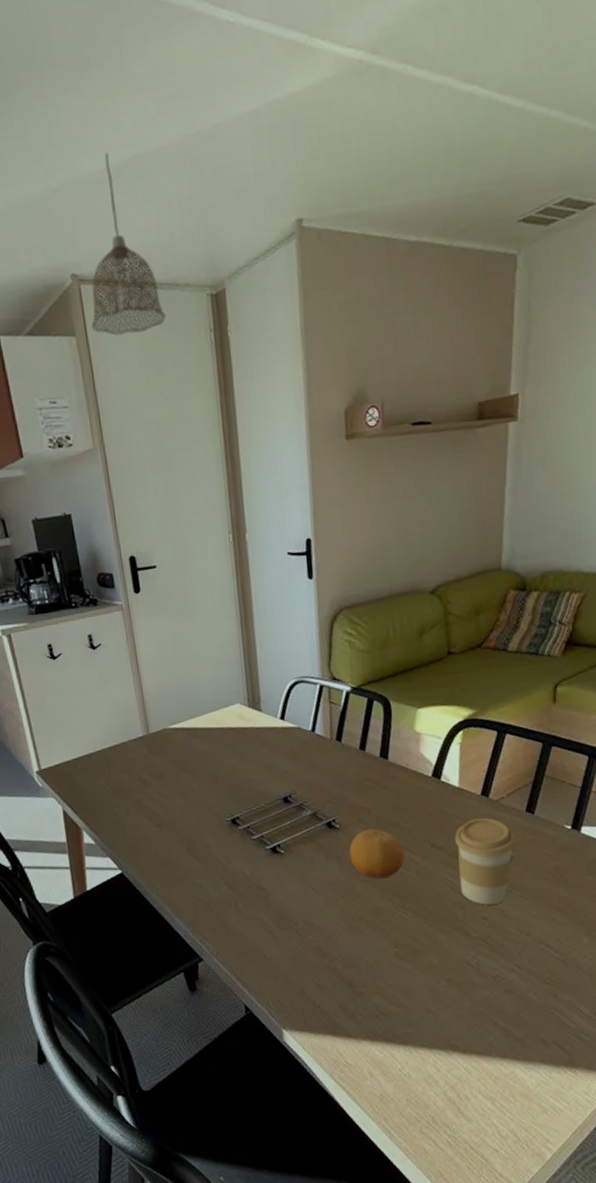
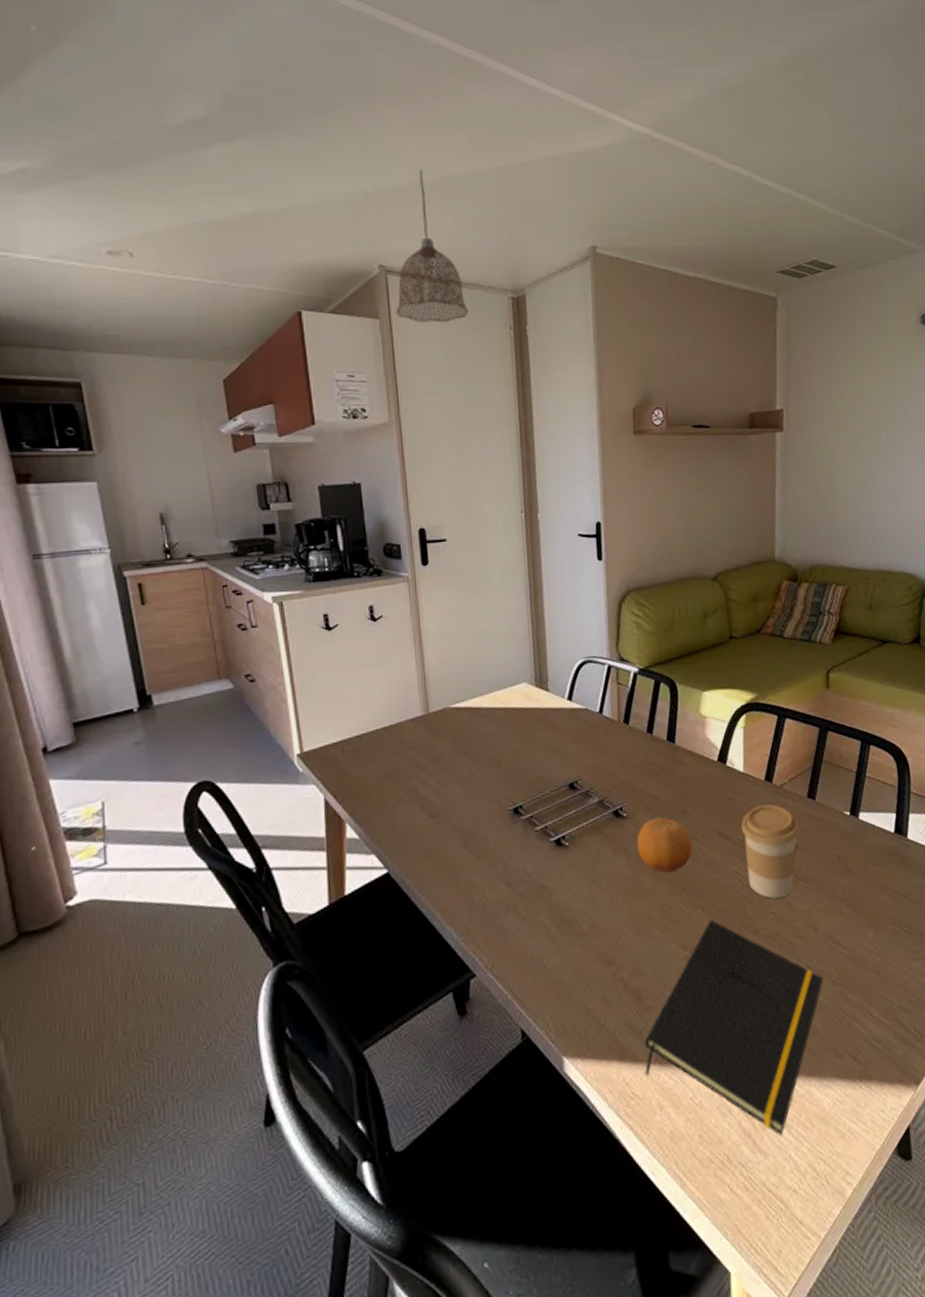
notepad: none [356,921,533,1107] -> present [644,919,823,1137]

